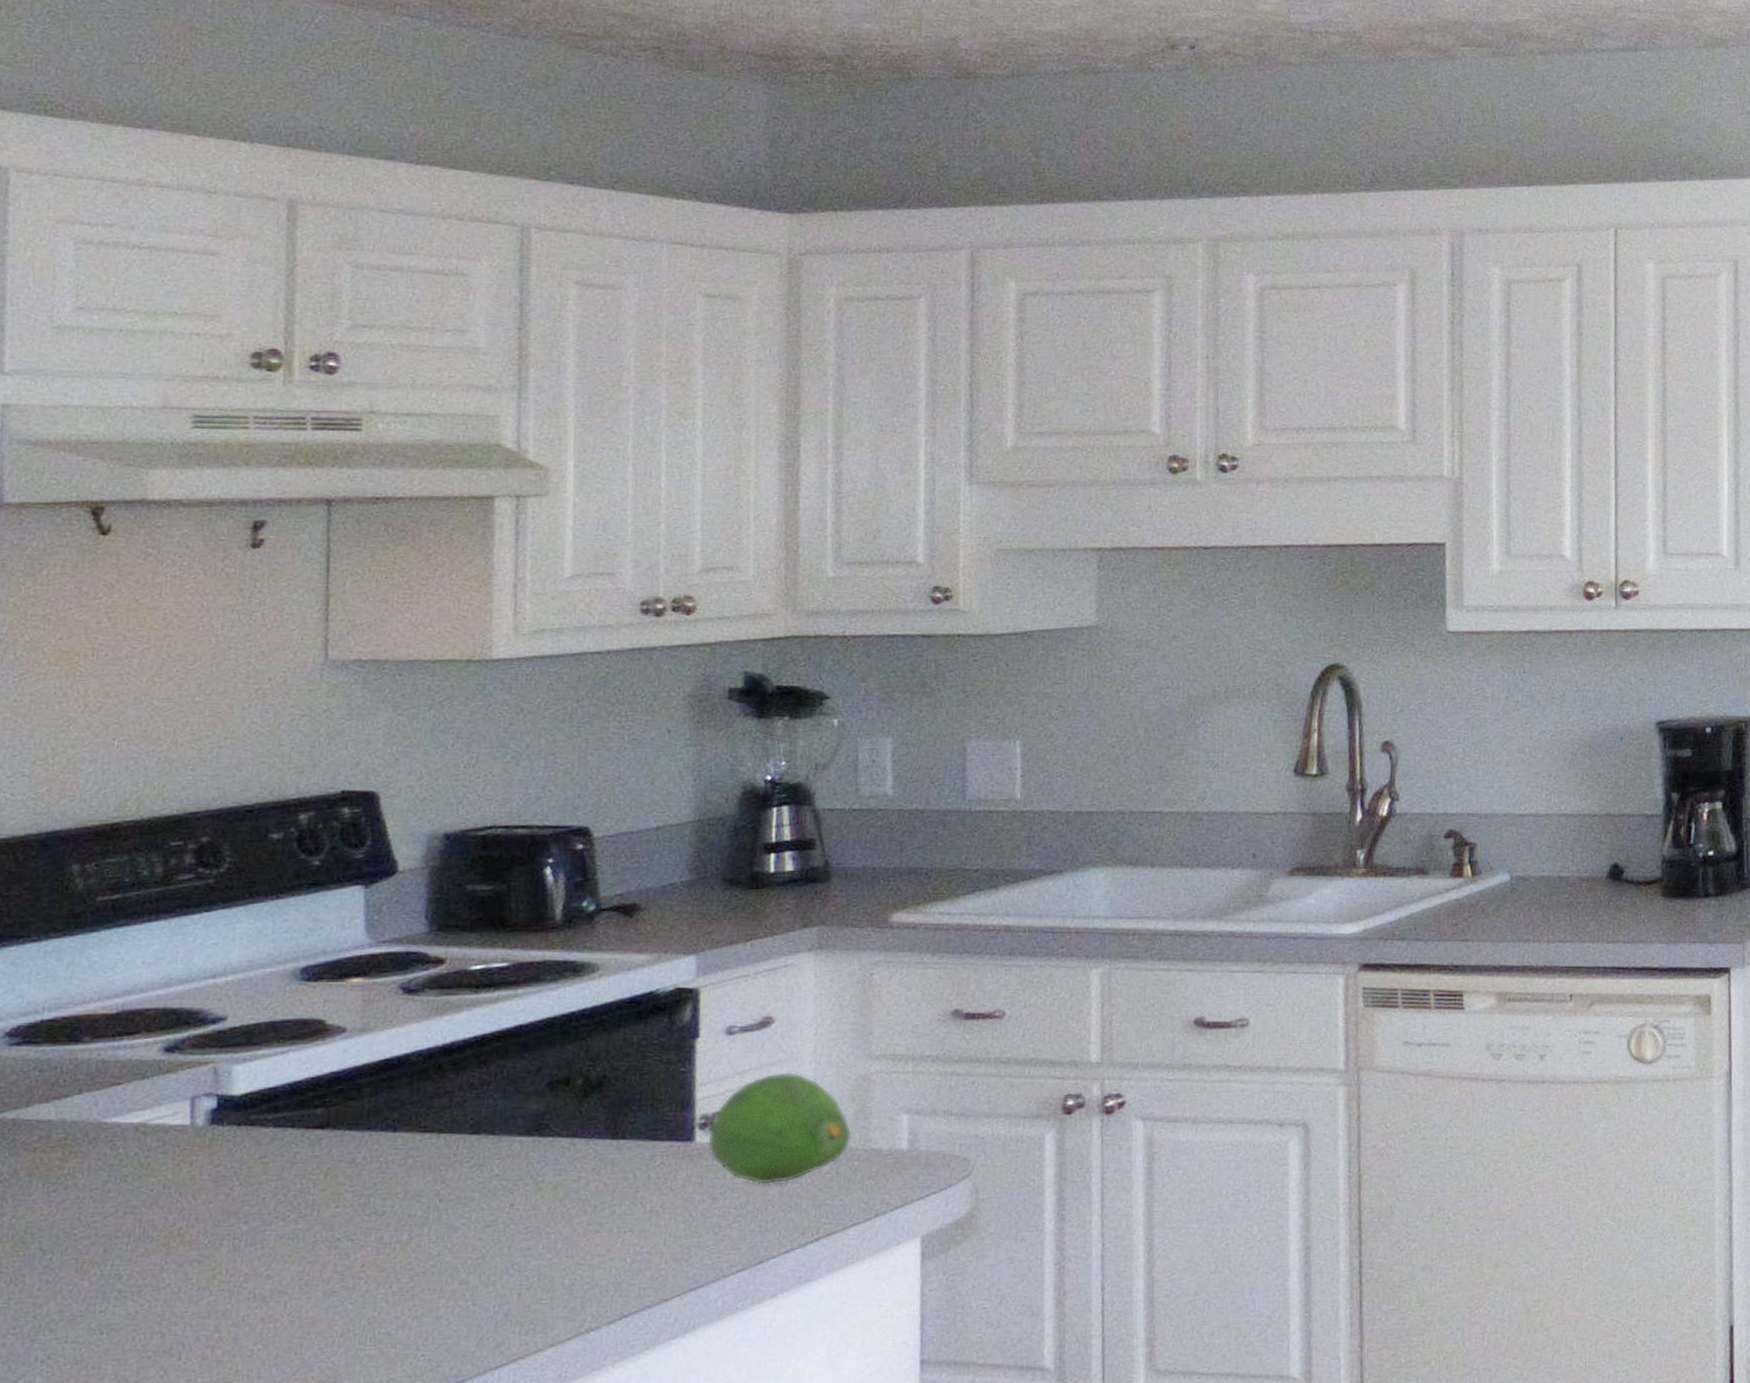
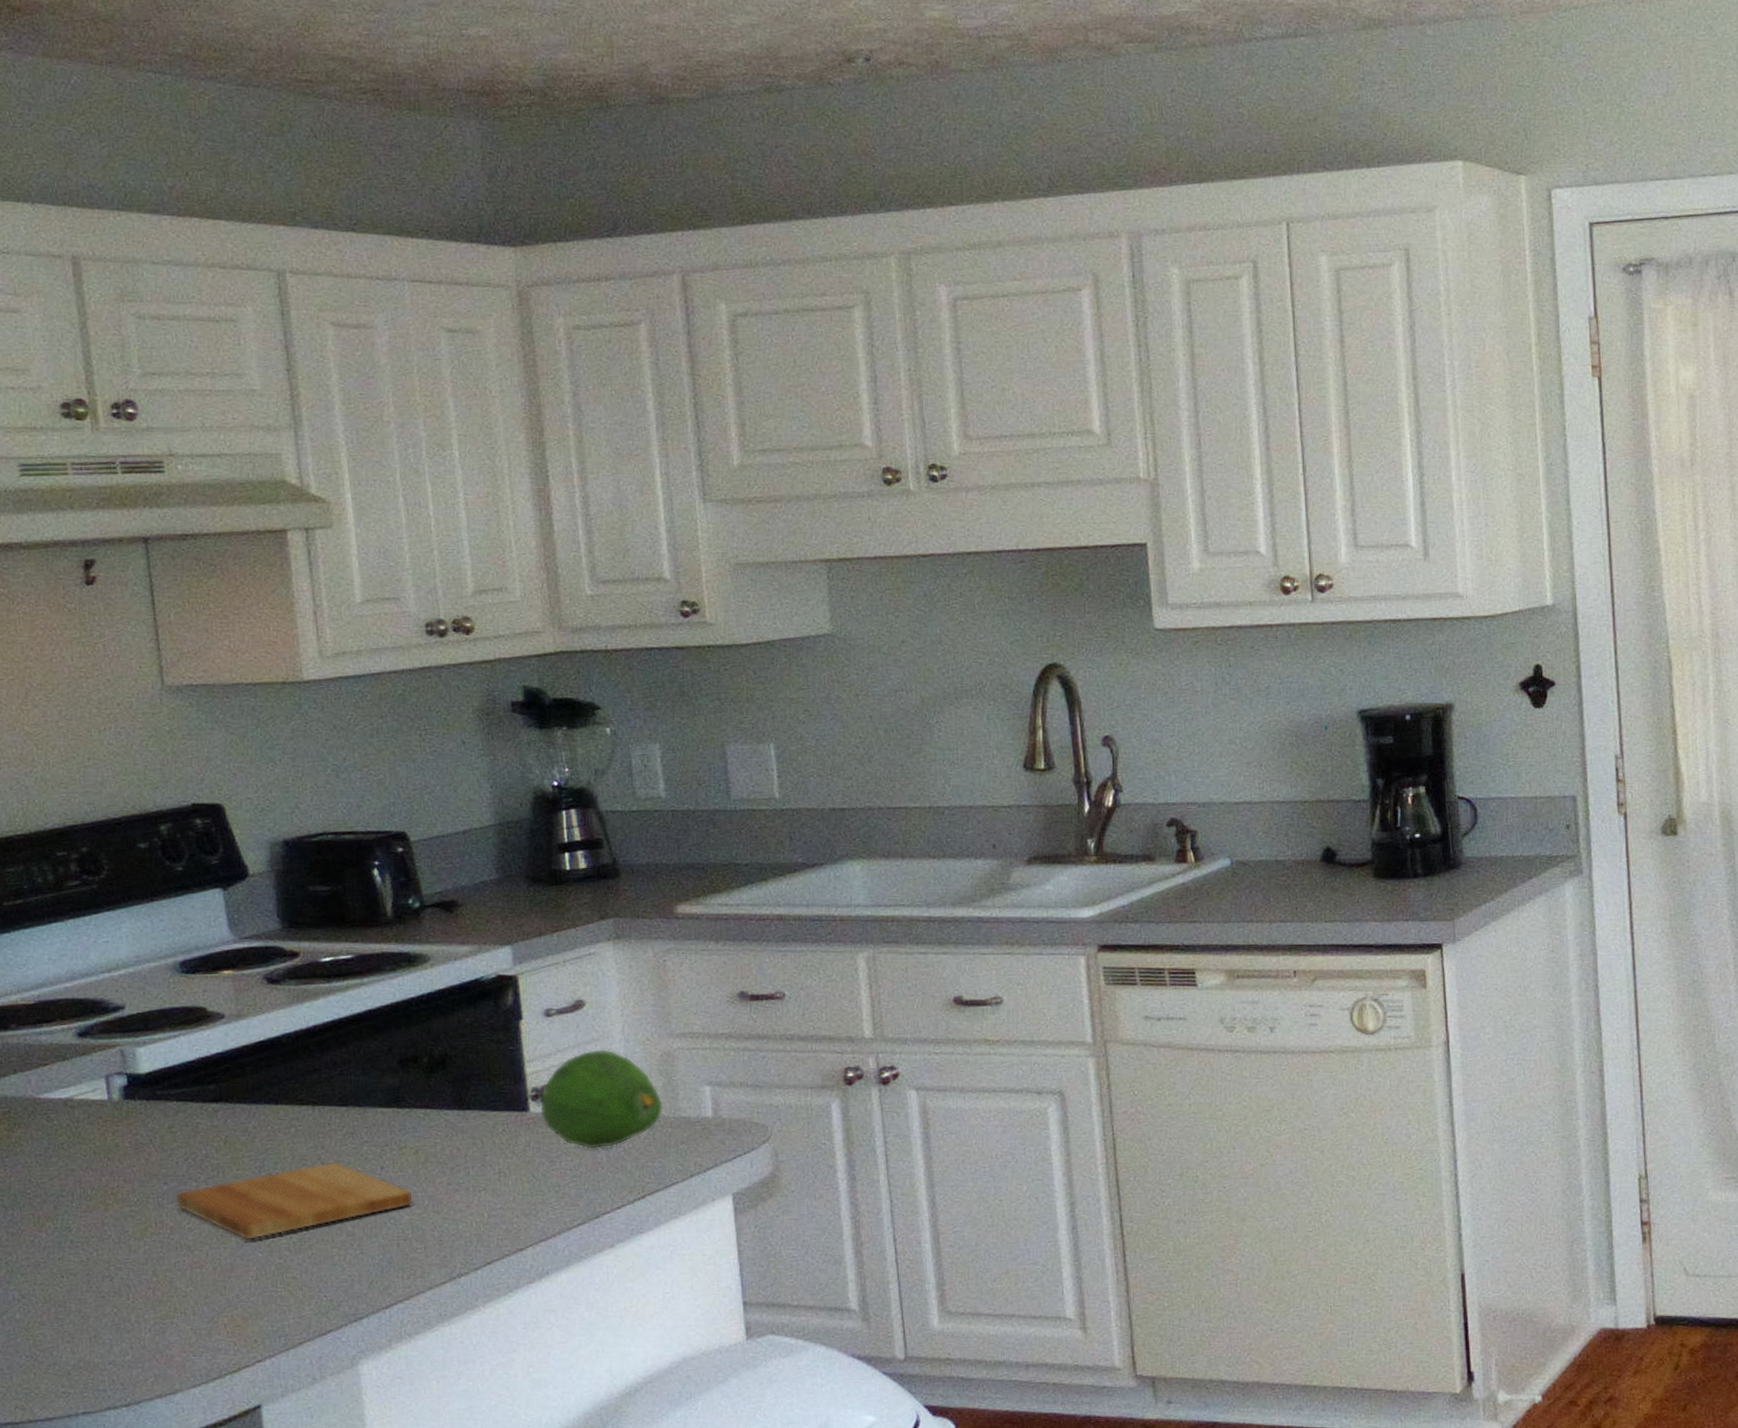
cutting board: none [255,1198,545,1290] -> present [176,1161,414,1241]

